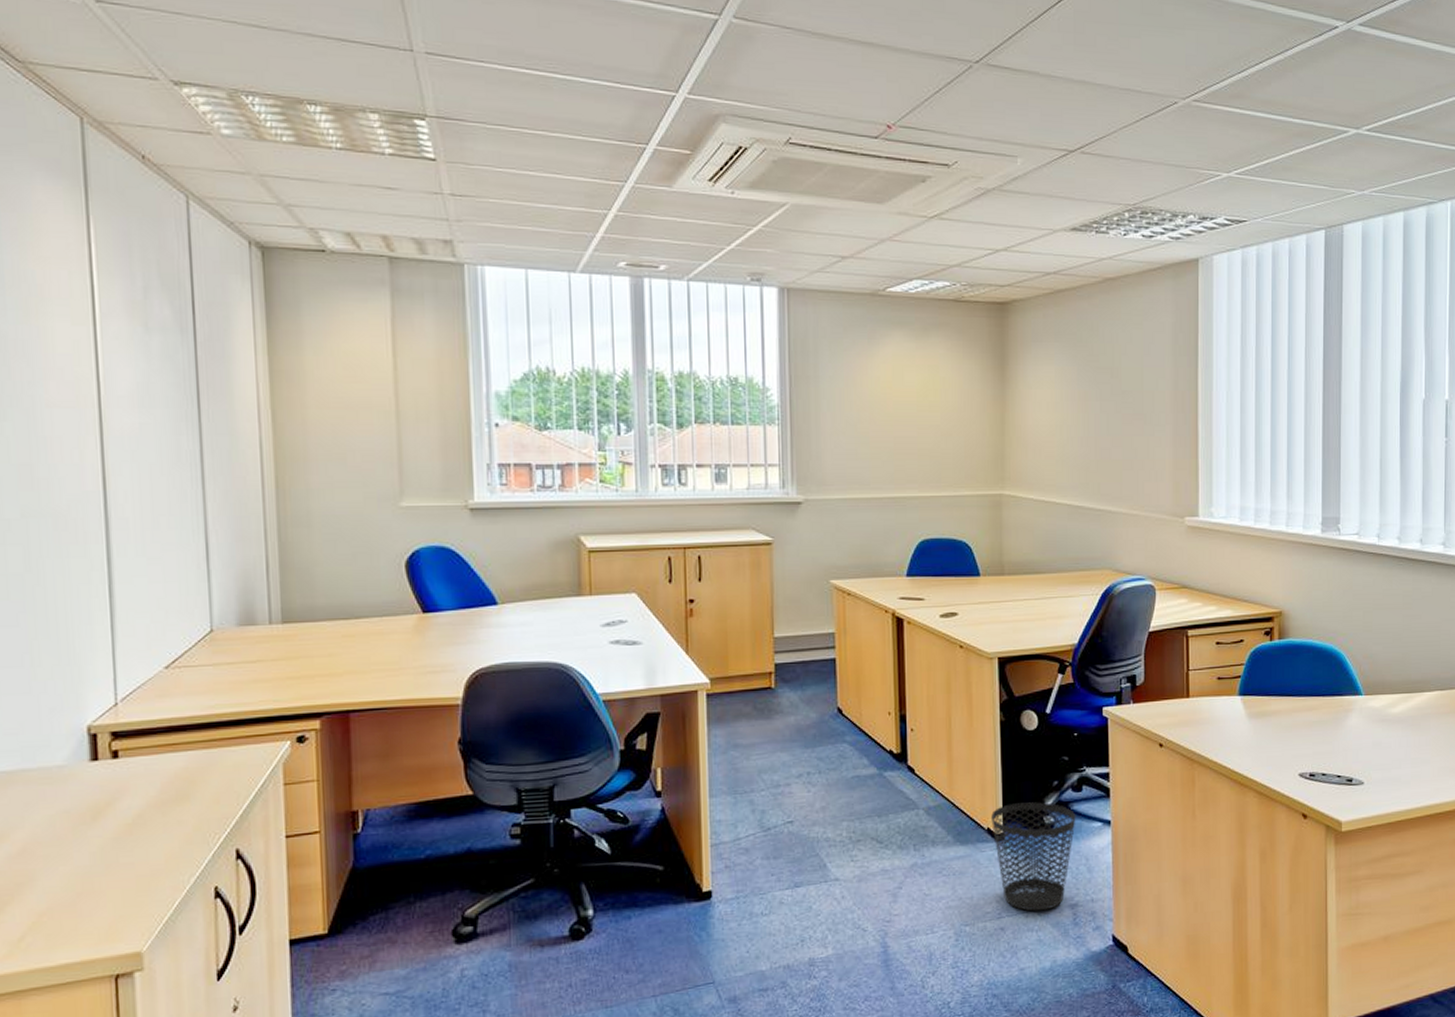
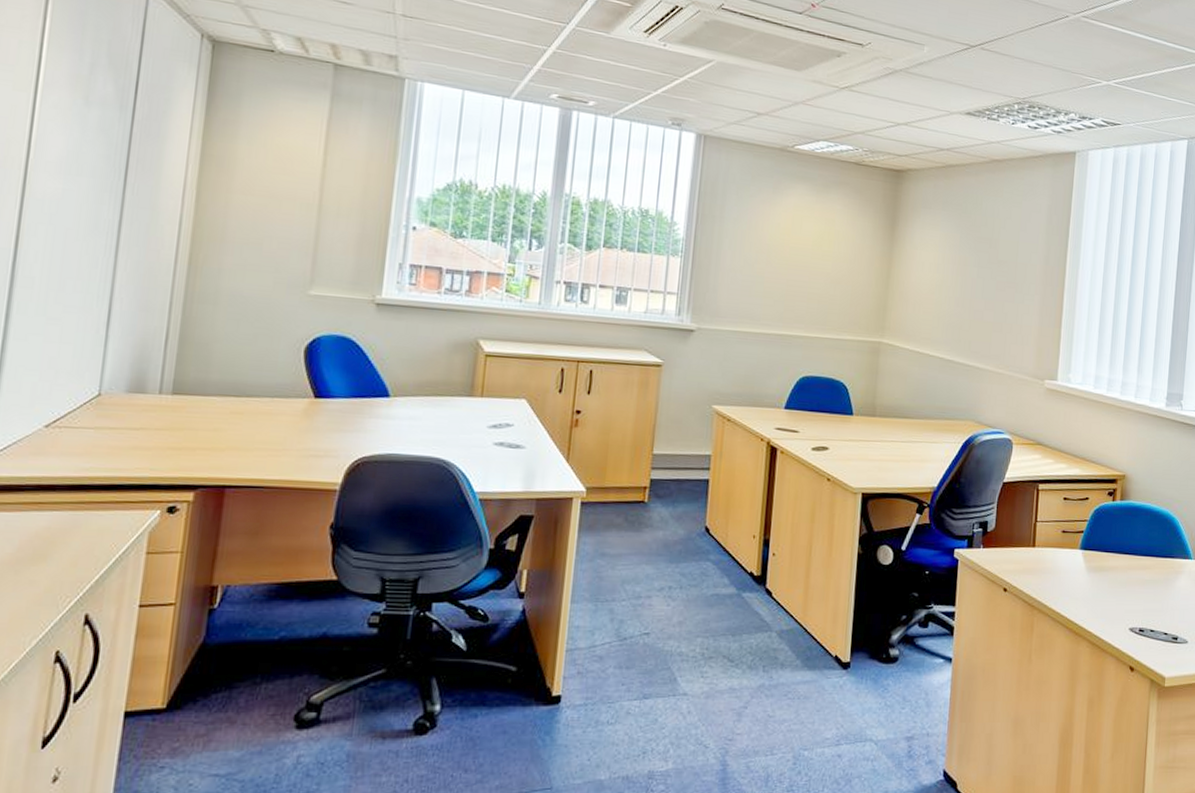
wastebasket: present [991,802,1076,912] -> none [840,634,920,741]

